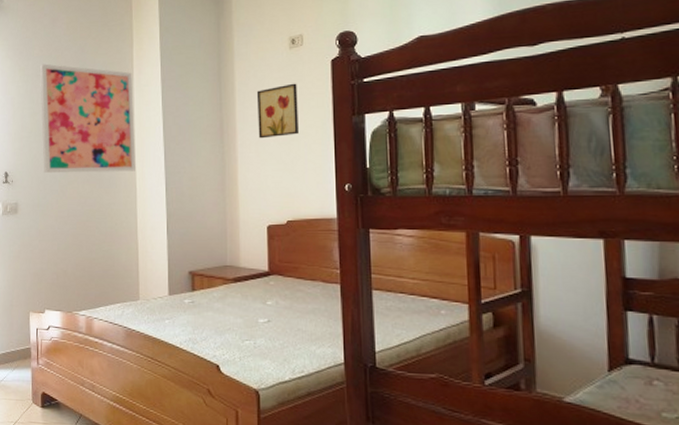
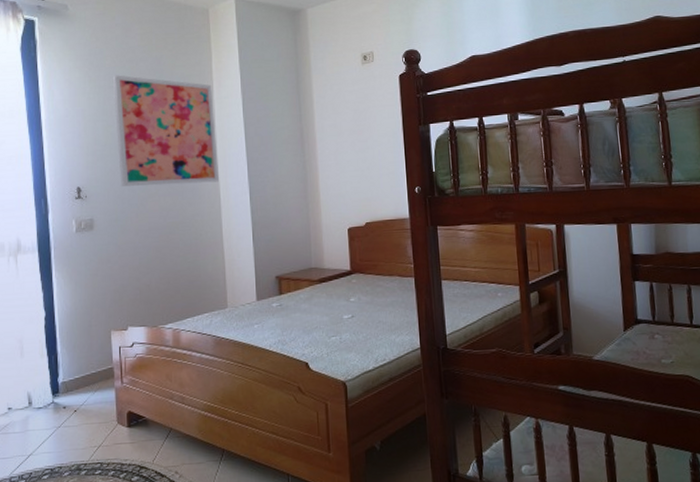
wall art: present [256,83,298,139] -> none [333,96,373,148]

